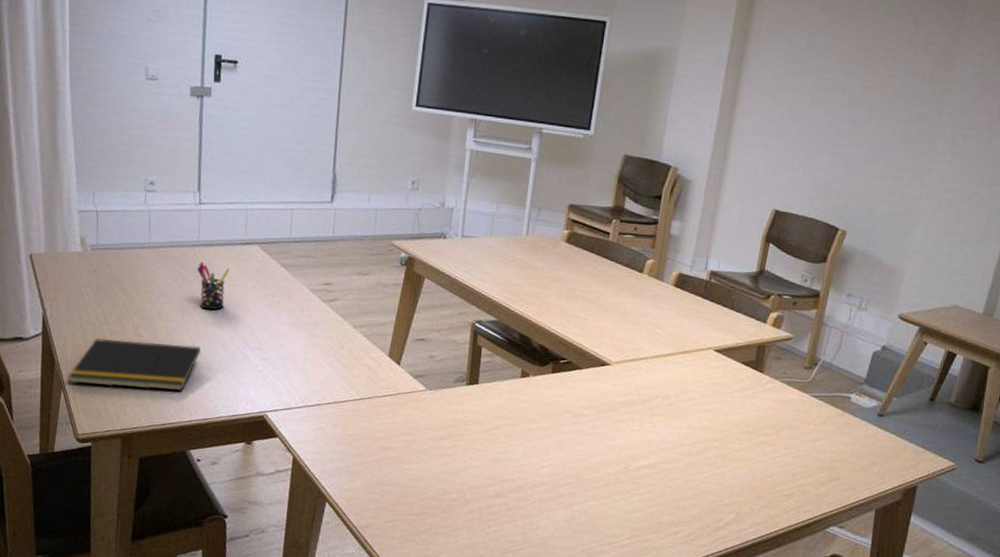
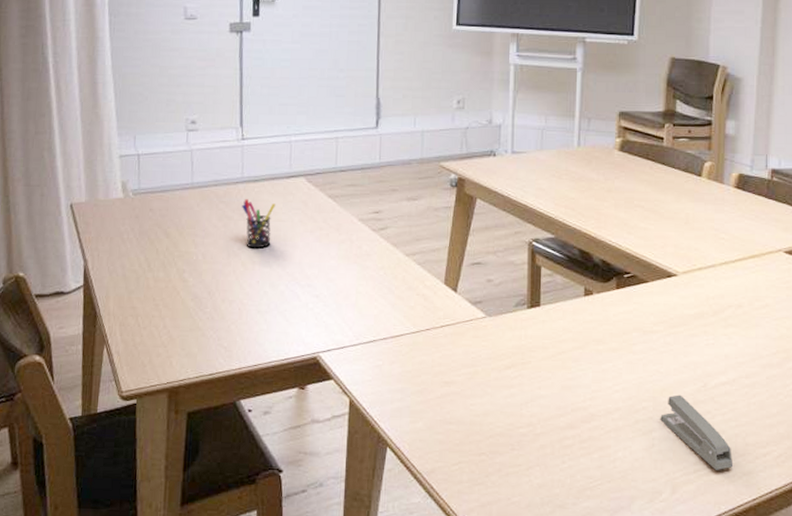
notepad: present [68,338,201,392] -> none [110,286,249,338]
stapler: none [582,474,646,544] -> present [660,394,732,470]

